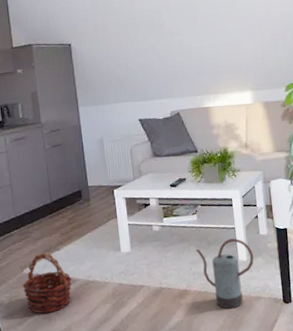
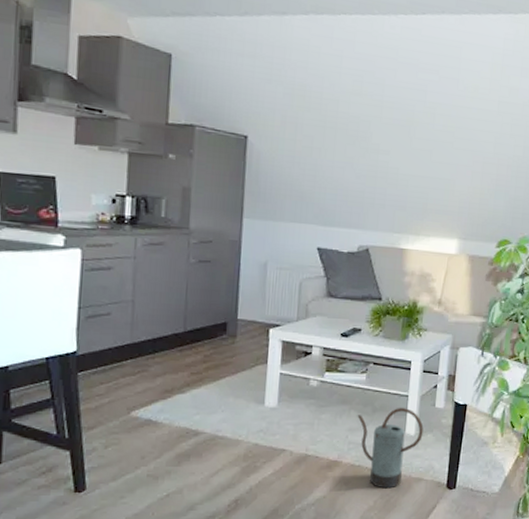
basket: present [23,253,72,314] -> none [126,394,195,470]

